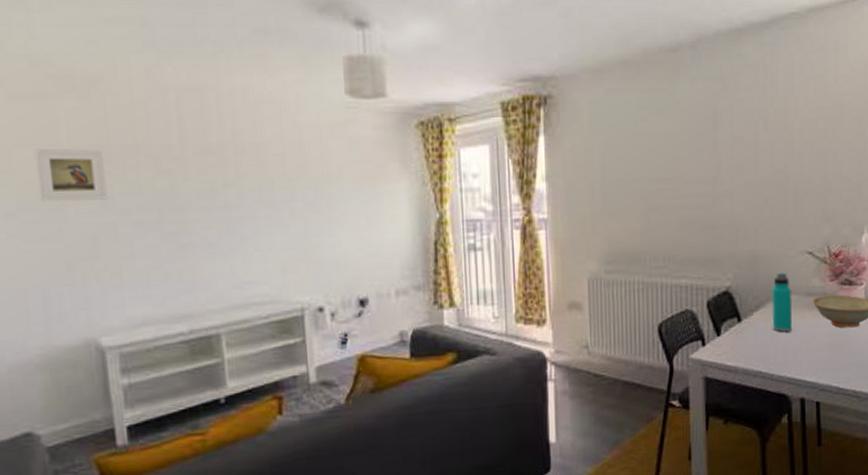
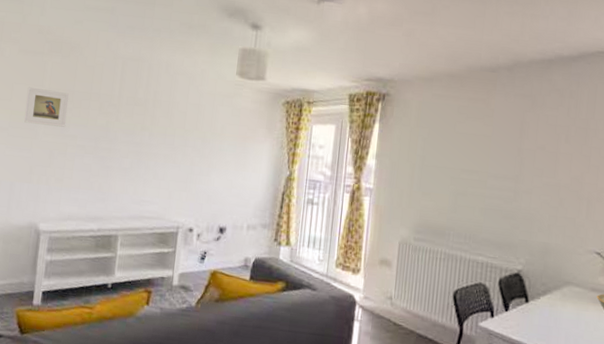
water bottle: present [772,272,793,332] -> none [556,265,578,320]

